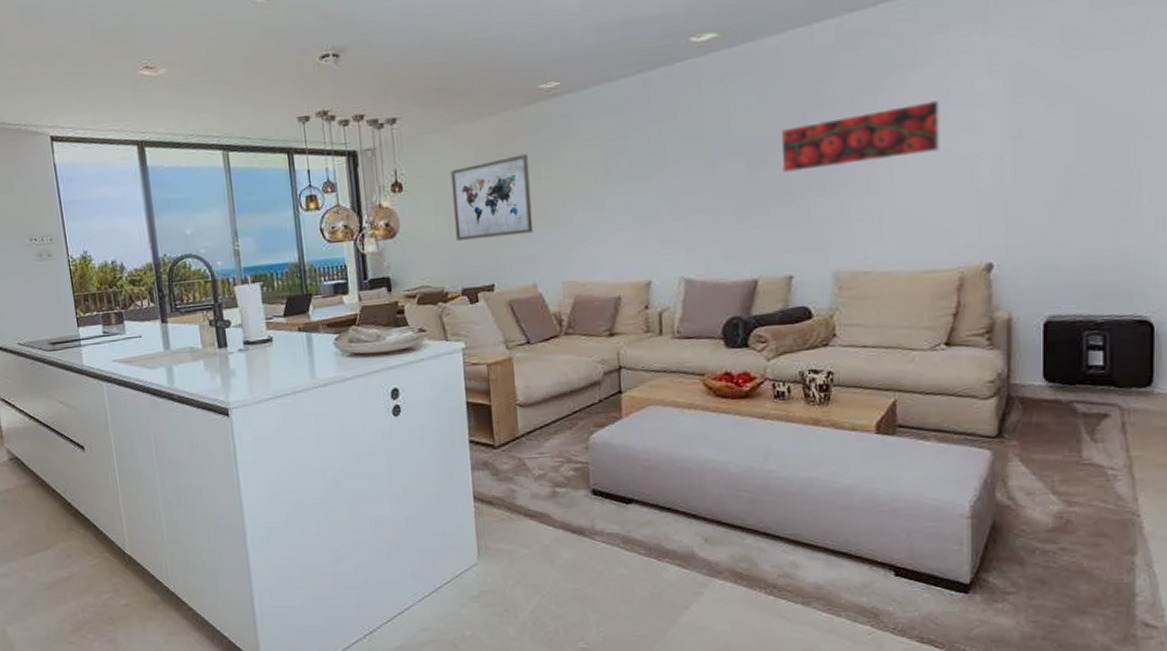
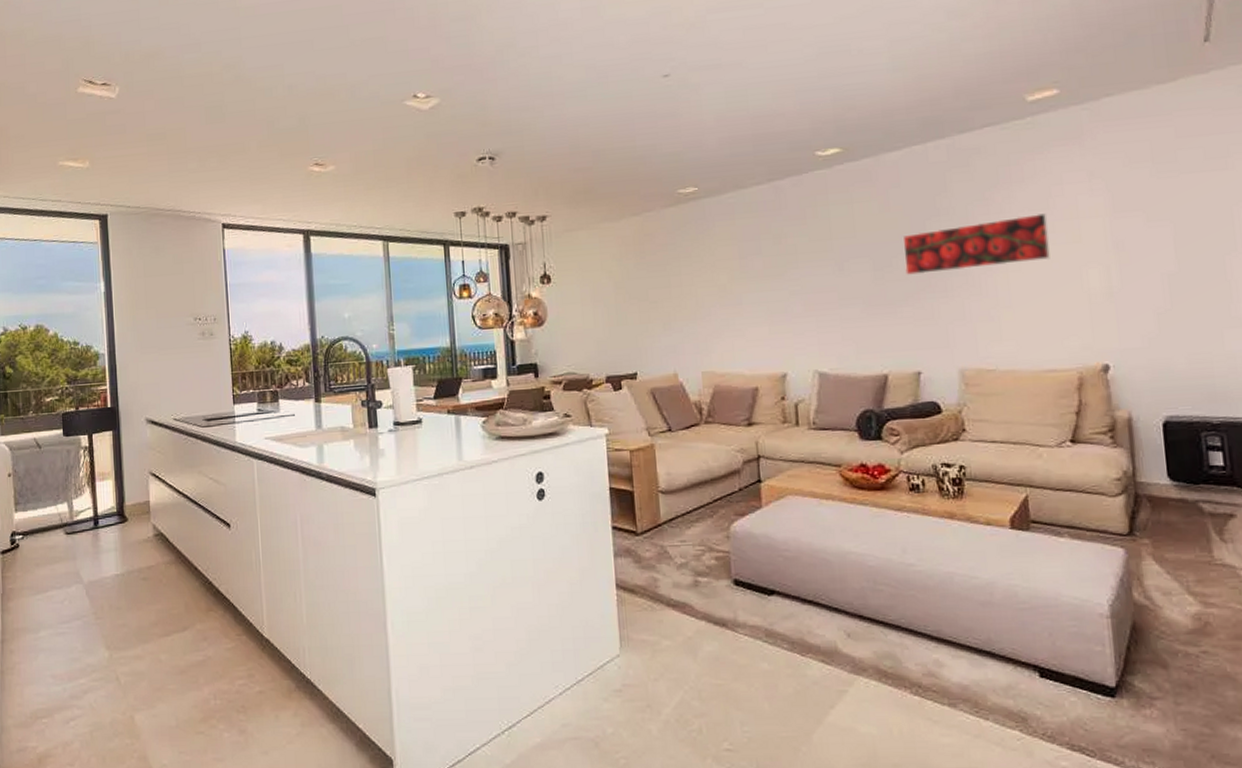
wall art: present [451,154,533,241] -> none [596,251,674,330]

